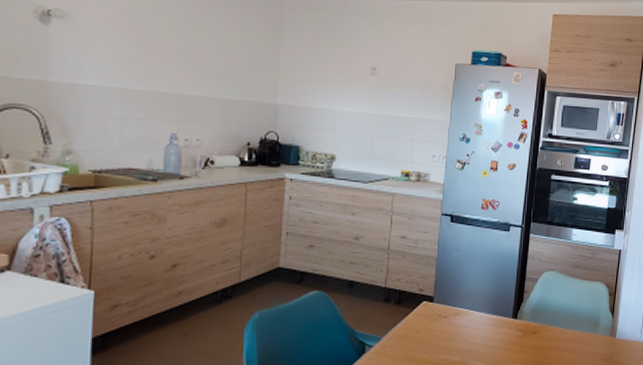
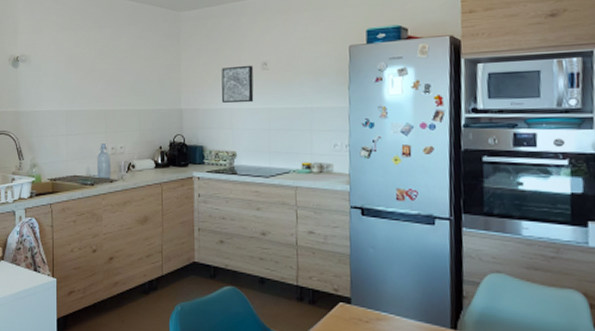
wall art: none [324,66,361,106] -> present [221,65,254,104]

